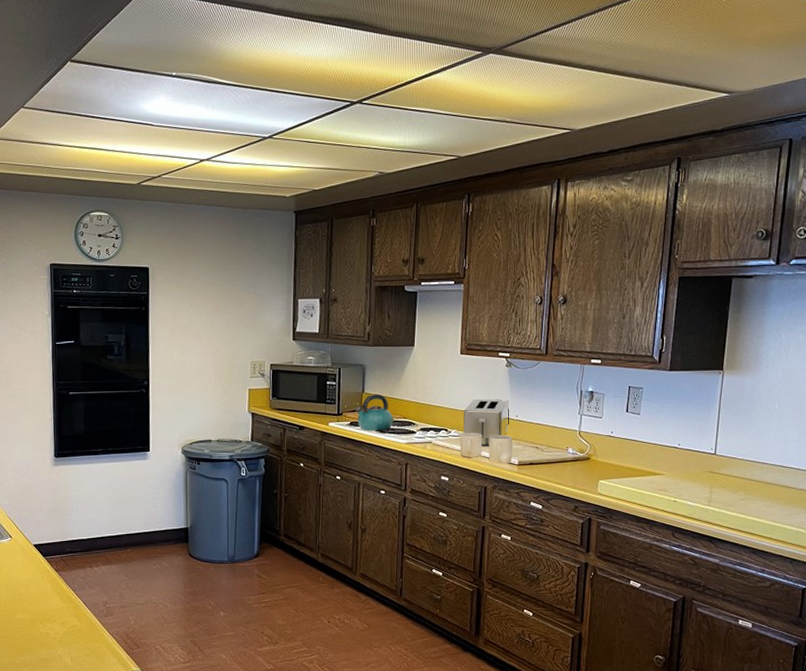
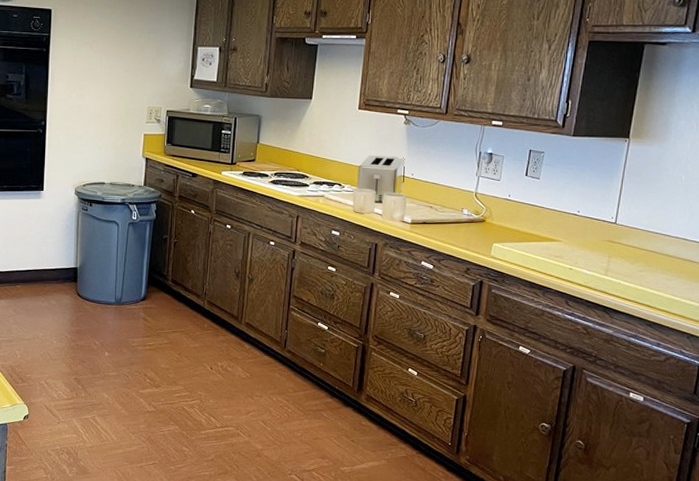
kettle: present [355,393,394,431] -> none [249,145,288,182]

